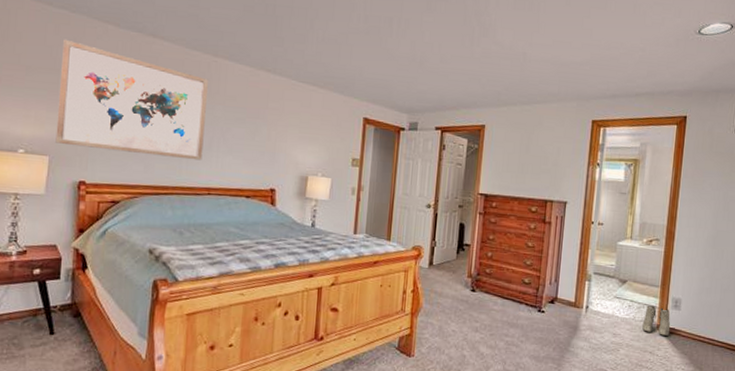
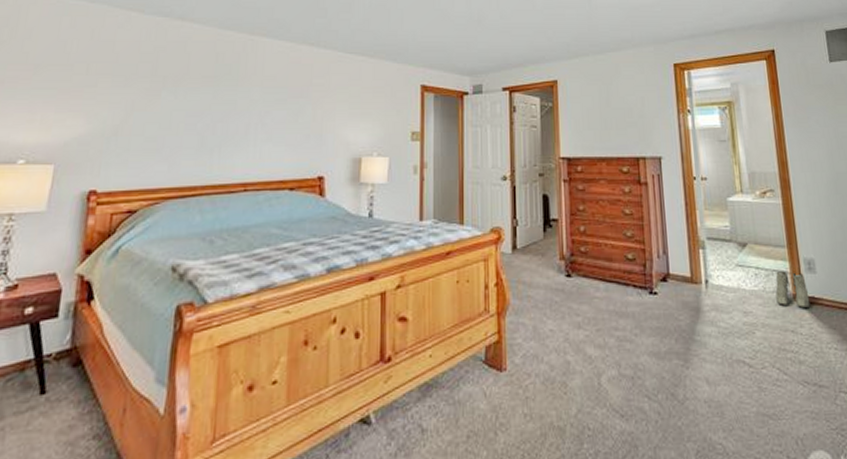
wall art: present [55,39,209,161] -> none [63,31,245,152]

